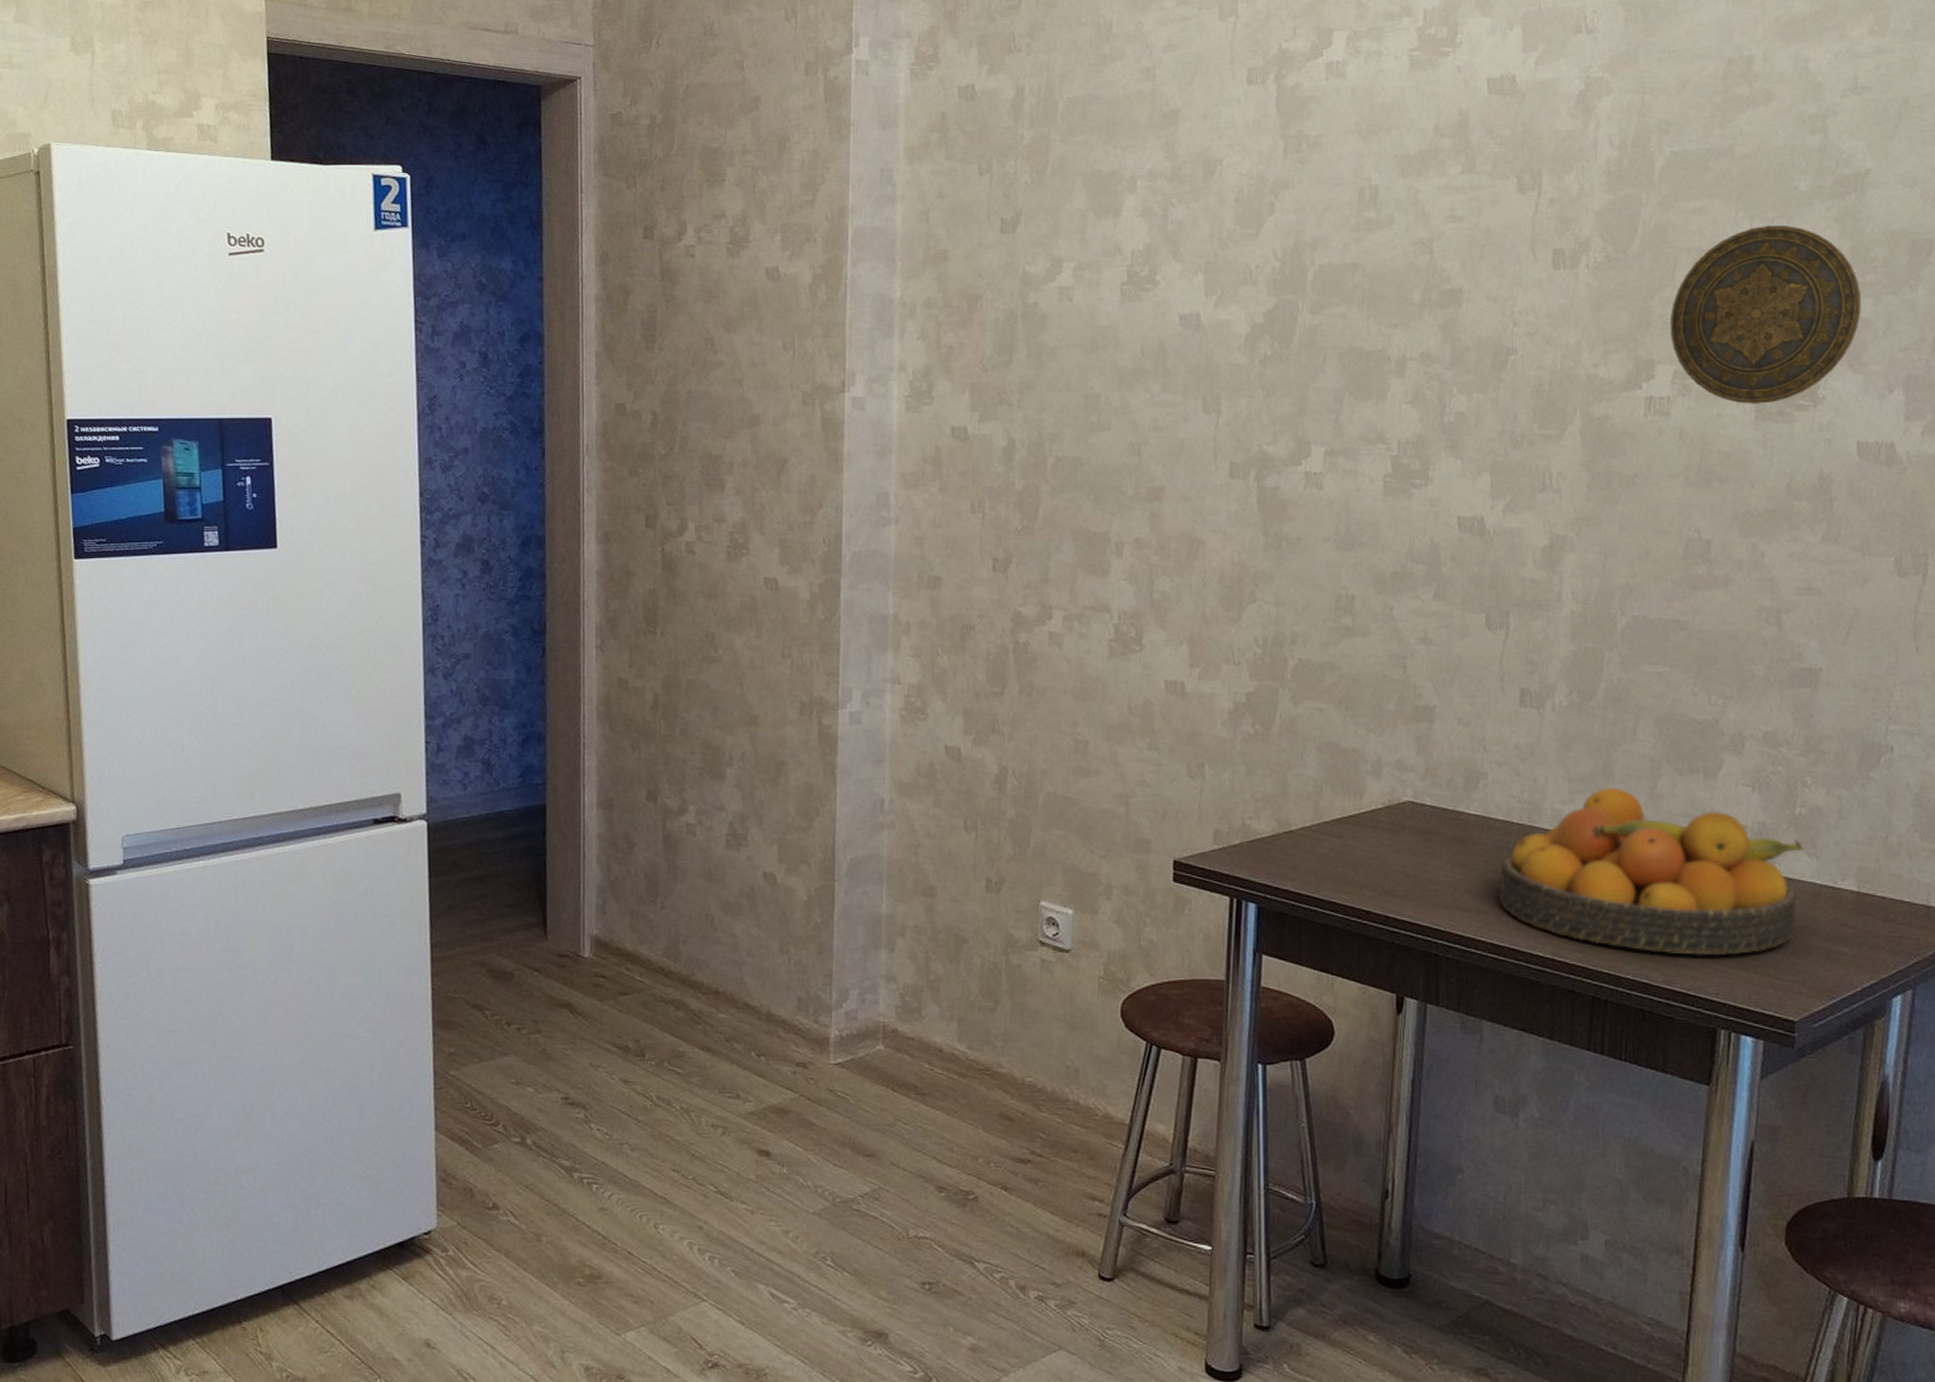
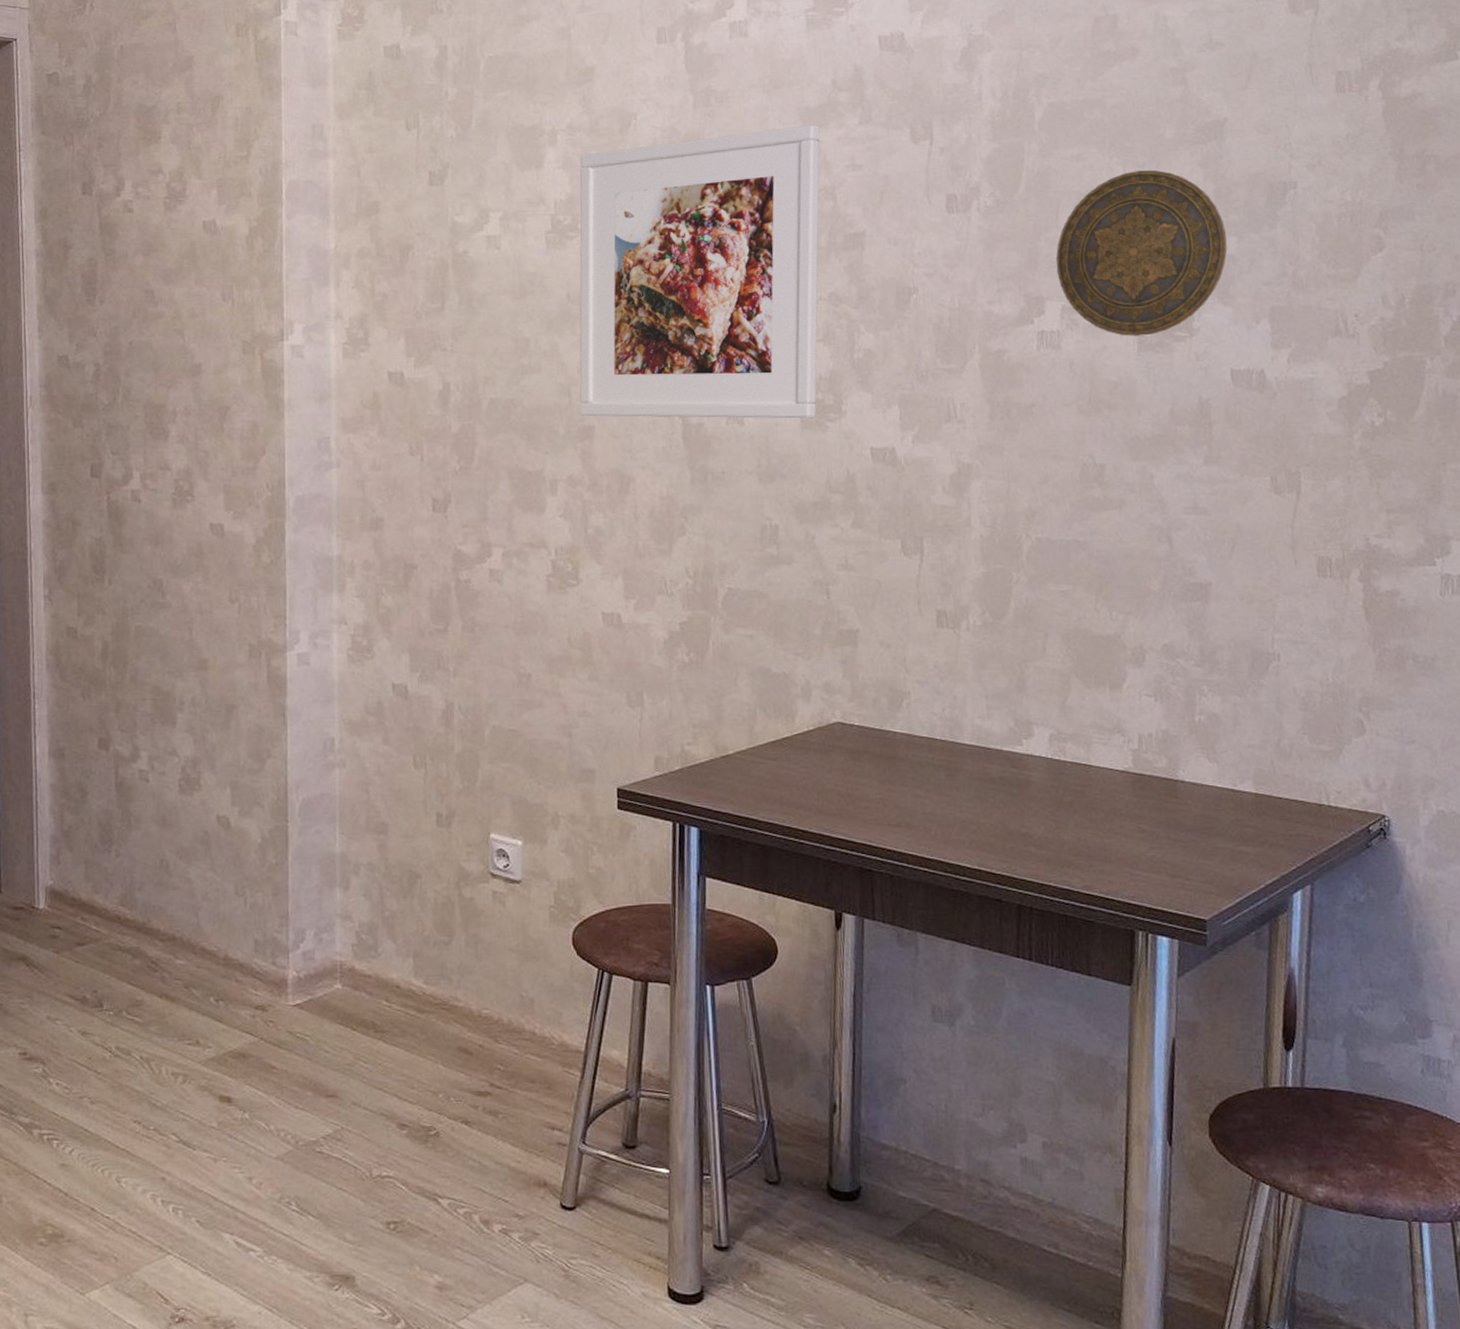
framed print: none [1150,173,1418,484] -> present [579,124,820,419]
fruit bowl: present [1498,787,1804,956] -> none [925,702,1205,861]

